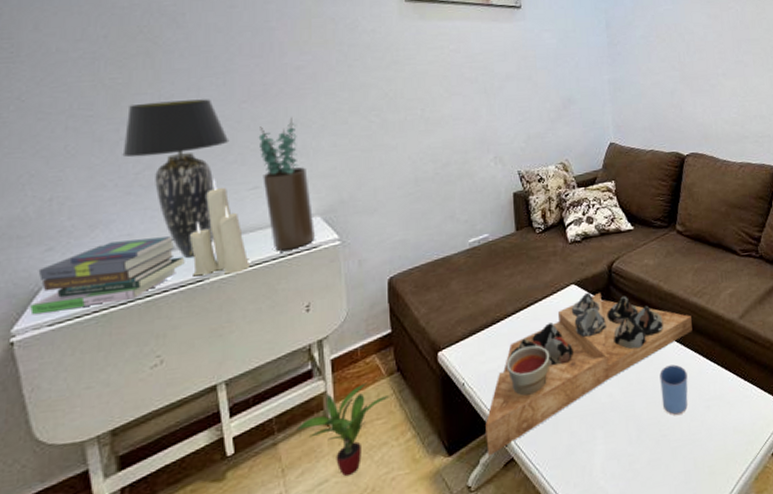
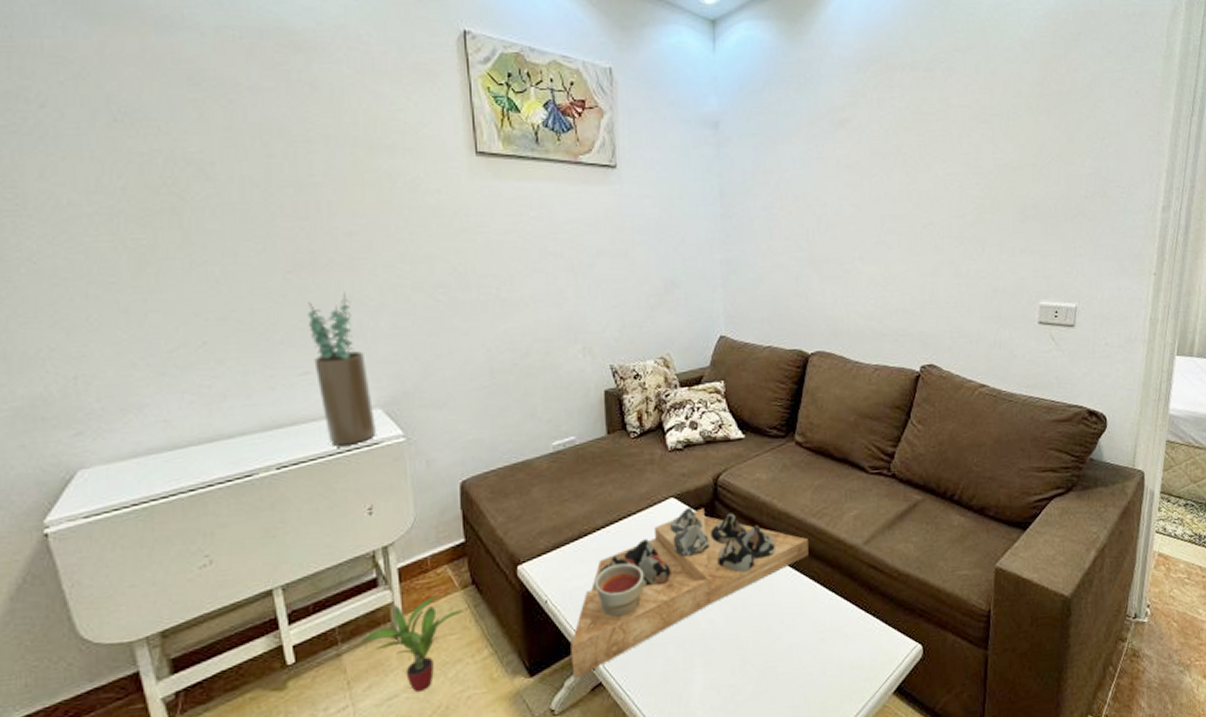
books: present [30,236,185,315] -> none [63,425,230,505]
table lamp: present [122,99,230,259] -> none [152,267,274,451]
candle: present [189,179,251,277] -> none [233,361,305,471]
mug: present [659,364,688,415] -> none [769,591,801,646]

